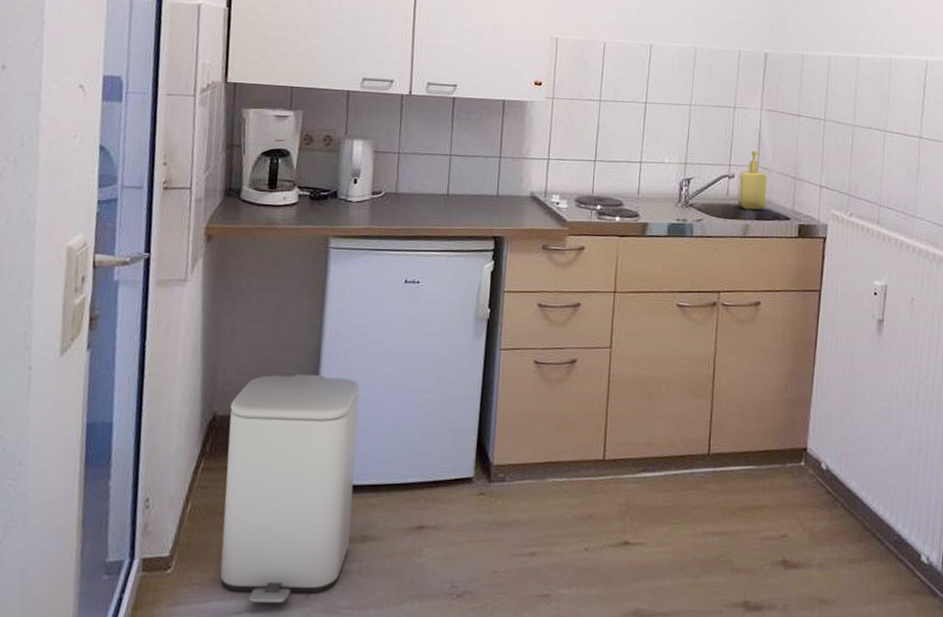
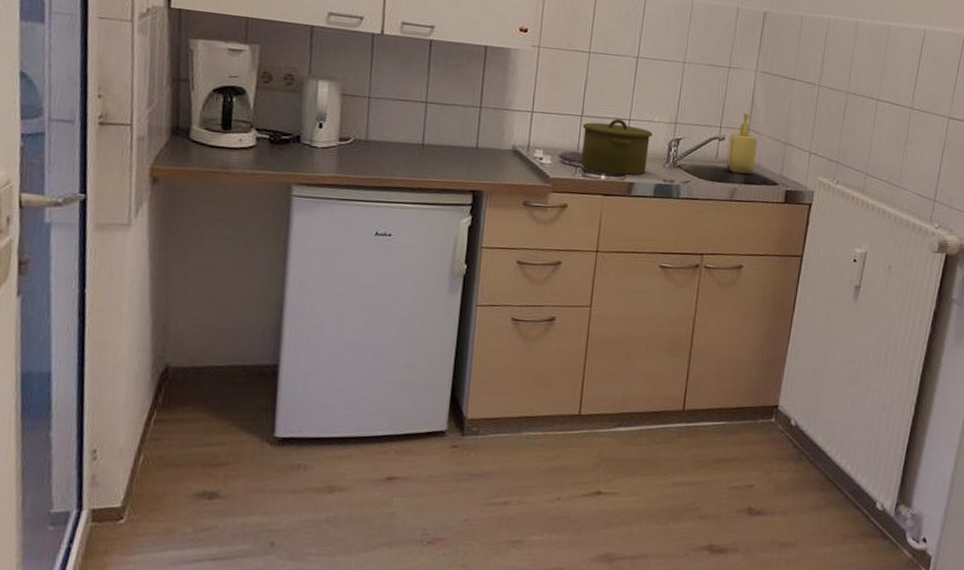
pedal bin: present [220,374,360,604] -> none [177,326,327,552]
cooking pot: none [595,161,664,216] -> present [580,118,653,175]

